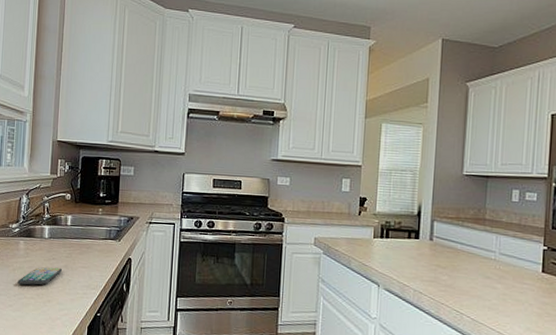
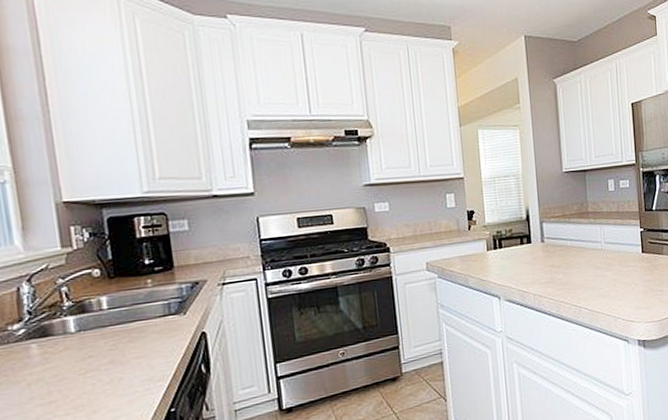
smartphone: present [17,267,62,286] -> none [38,365,107,402]

